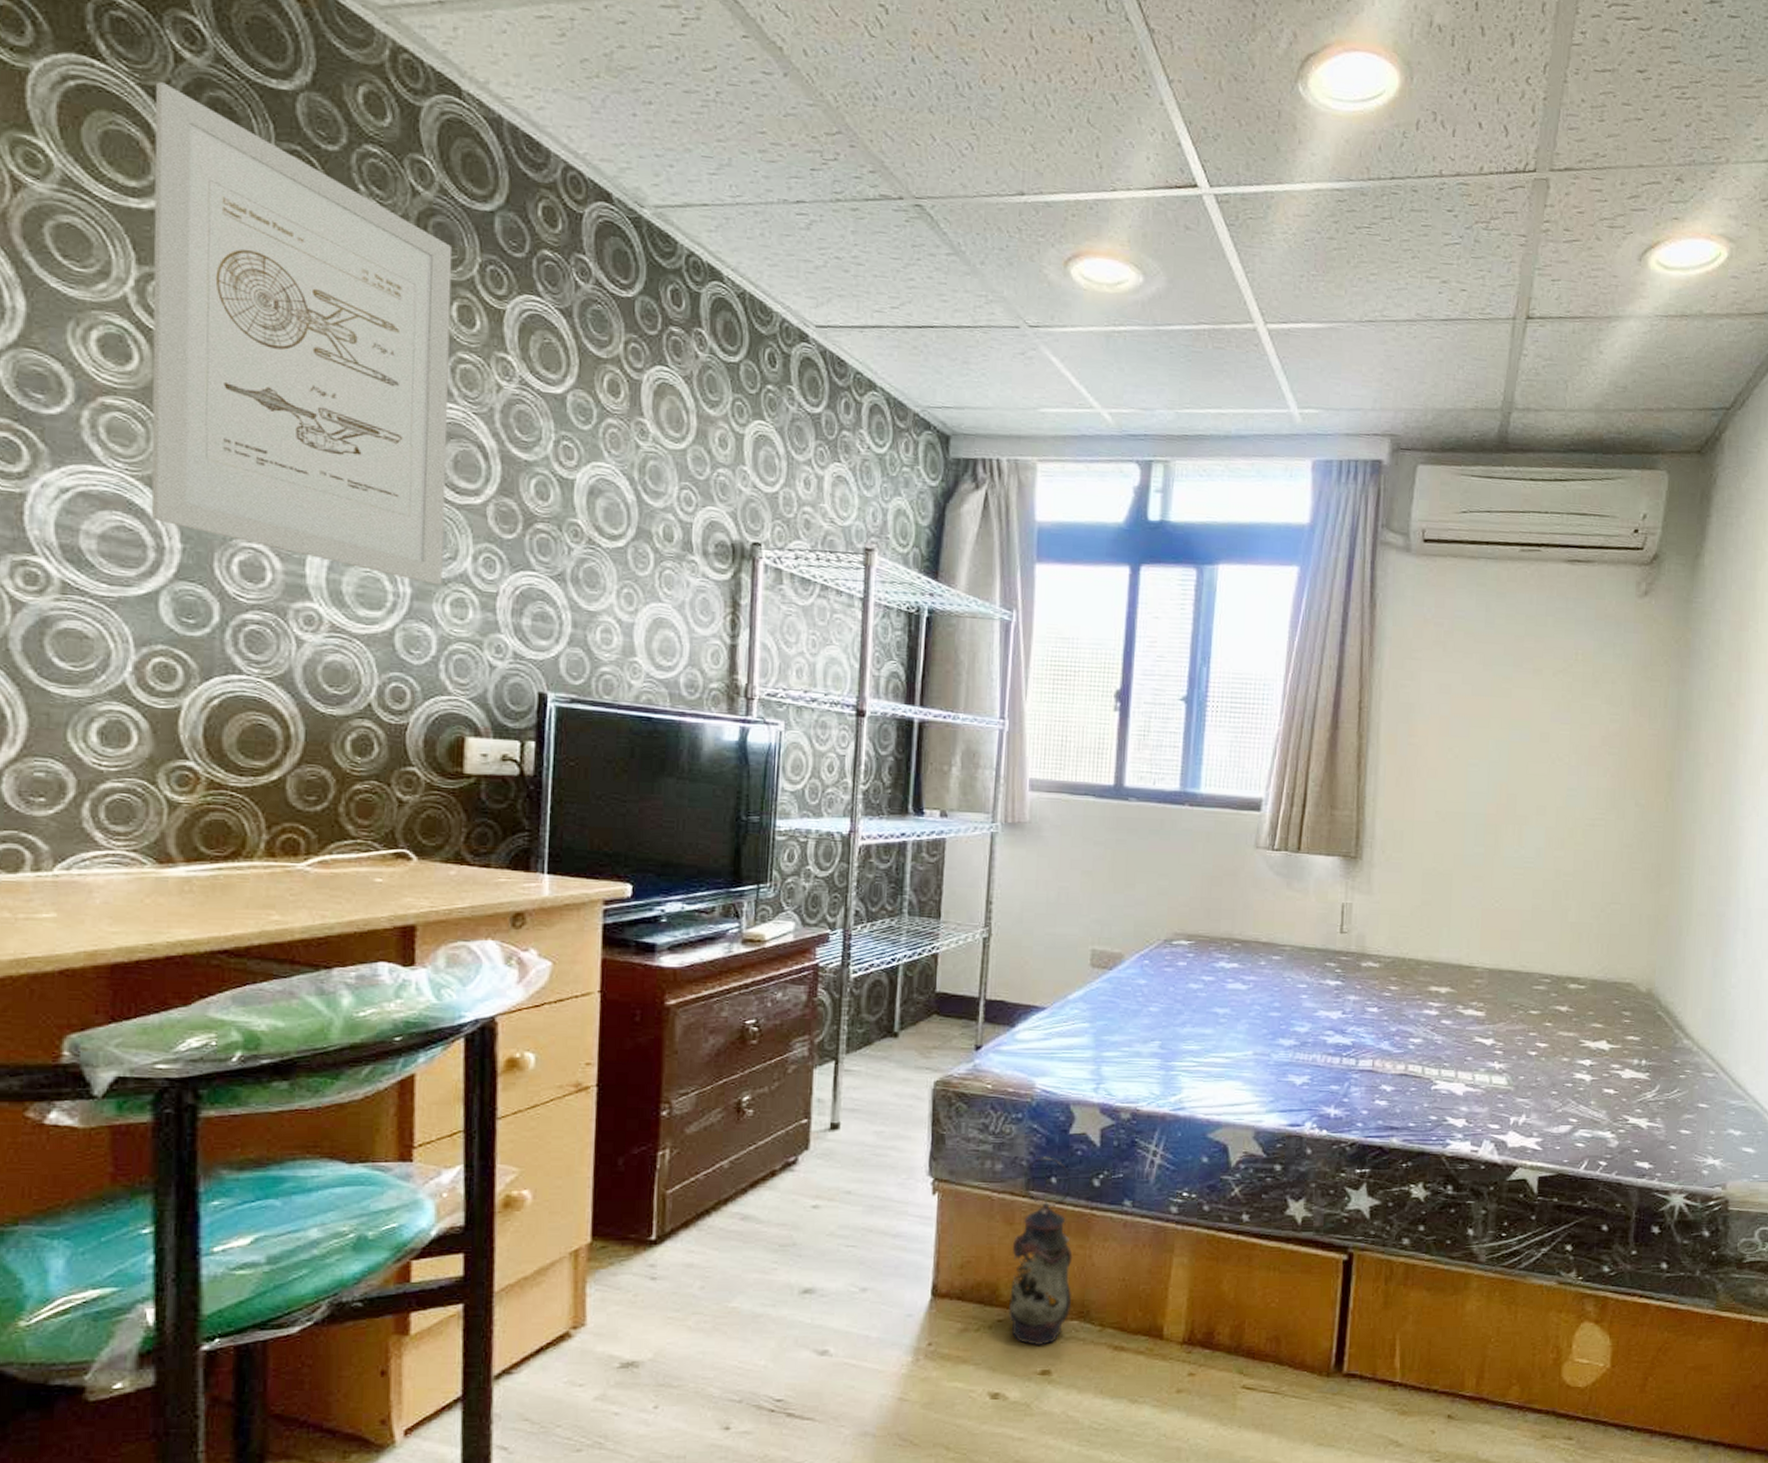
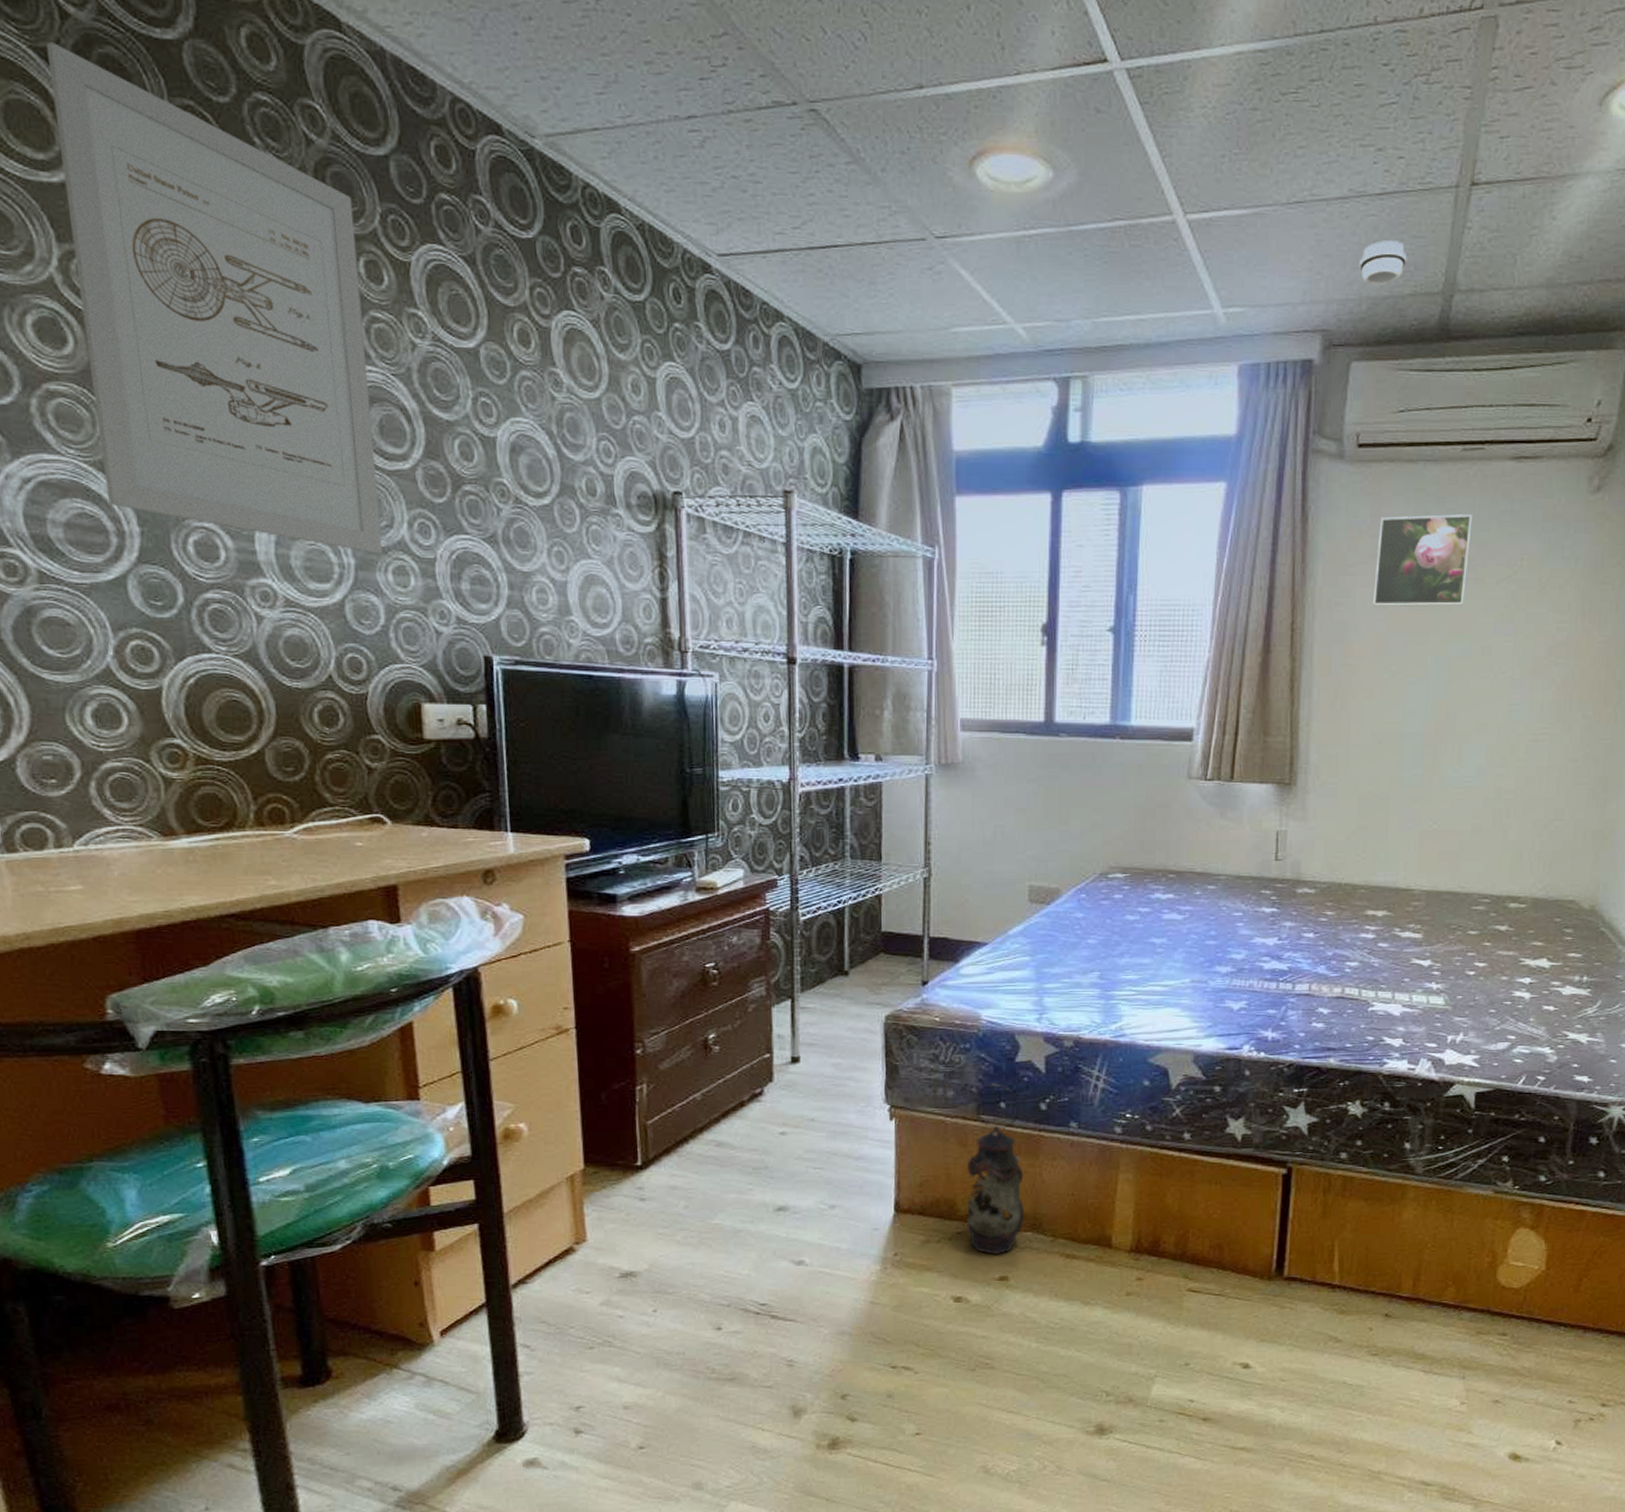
smoke detector: none [1425,360,1469,399] -> present [1359,240,1408,285]
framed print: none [1437,607,1531,694] -> present [1373,514,1473,607]

